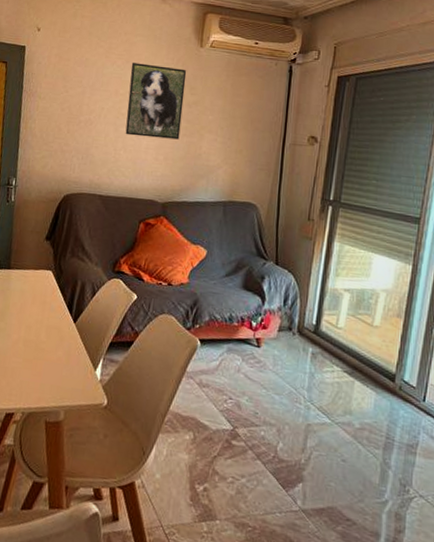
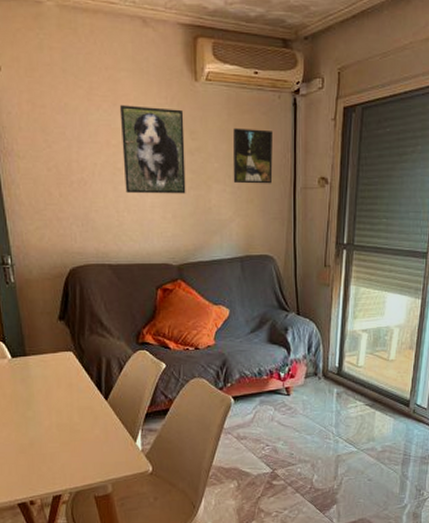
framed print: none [224,87,267,138] -> present [232,127,273,184]

